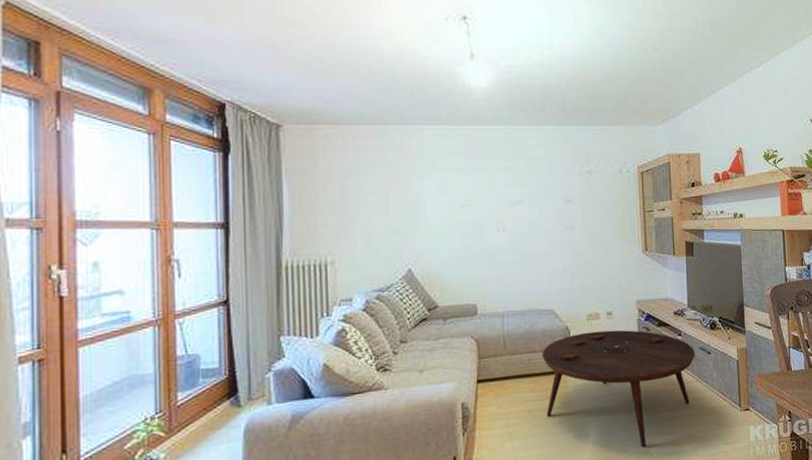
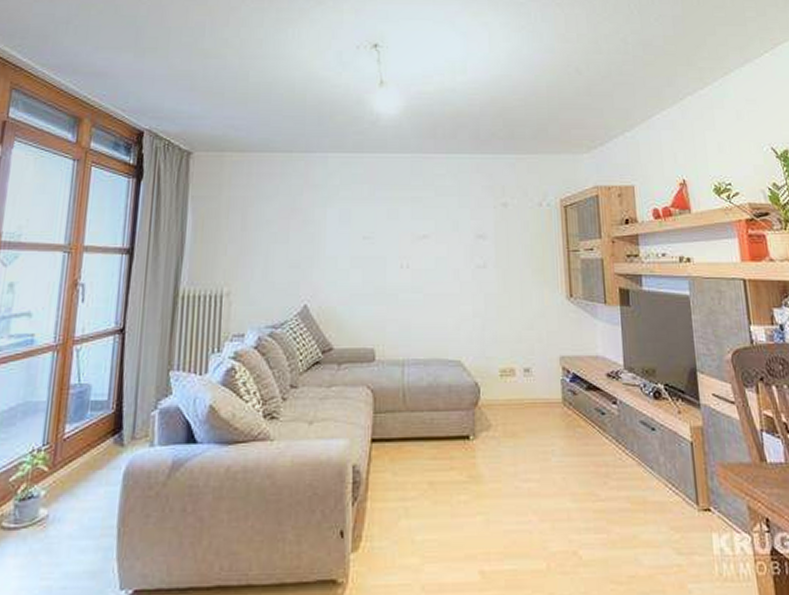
coffee table: present [541,330,695,448] -> none [446,391,635,546]

